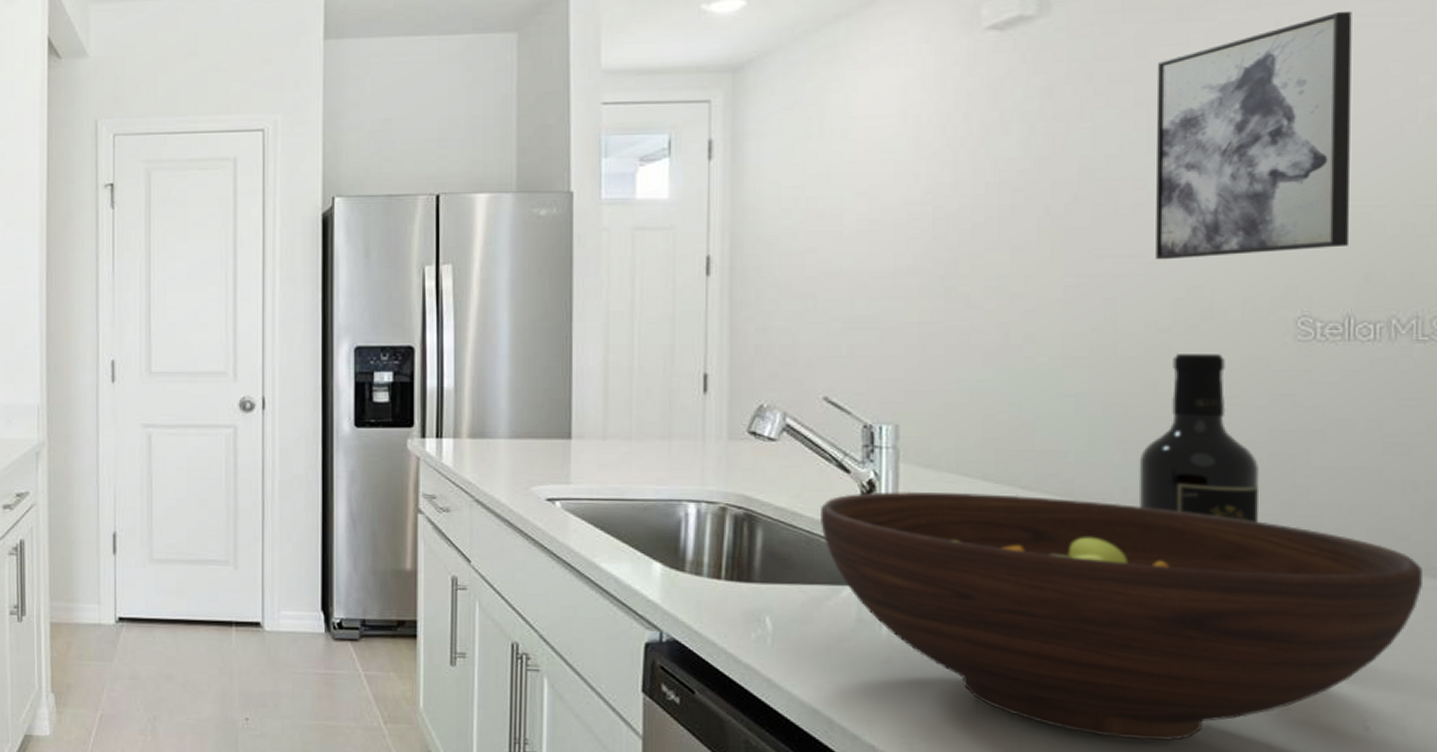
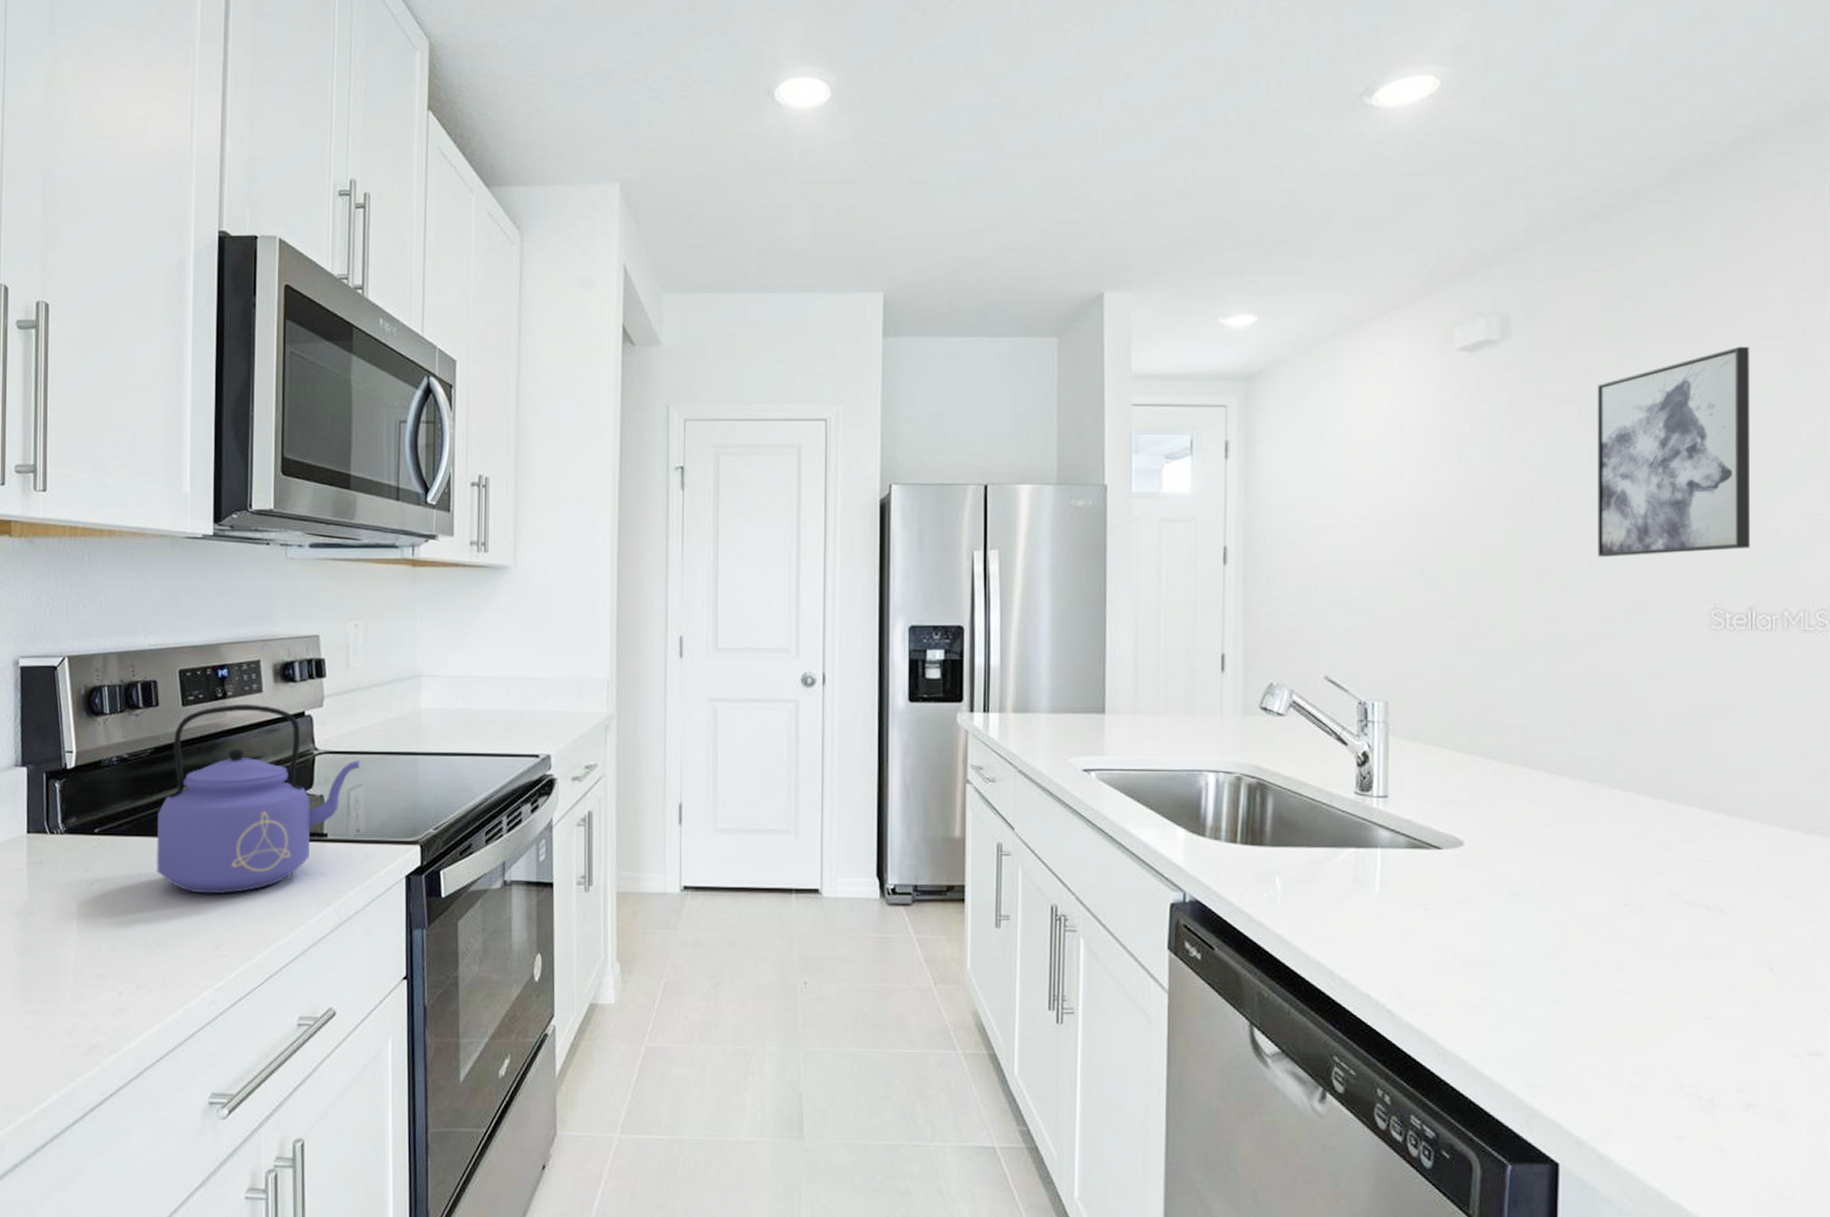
fruit bowl: present [821,491,1422,741] -> none [1323,761,1812,984]
wine bottle: present [1138,354,1260,522] -> none [1586,640,1684,789]

